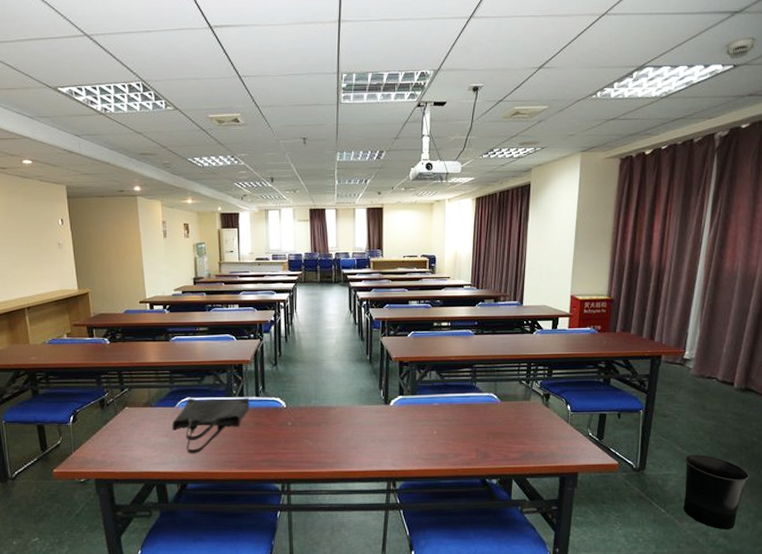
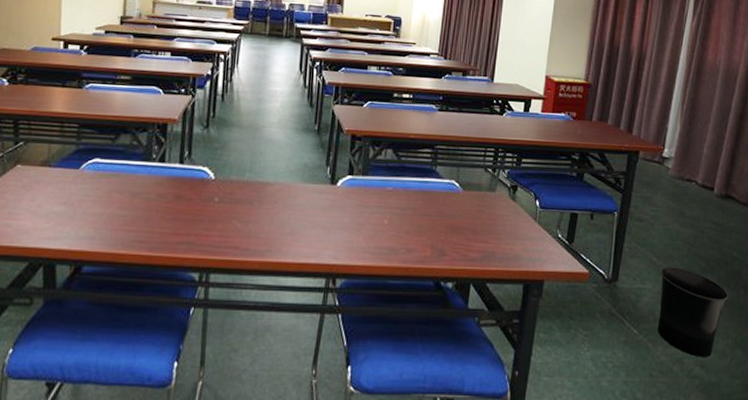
tote bag: present [172,398,250,454] -> none [72,159,172,229]

